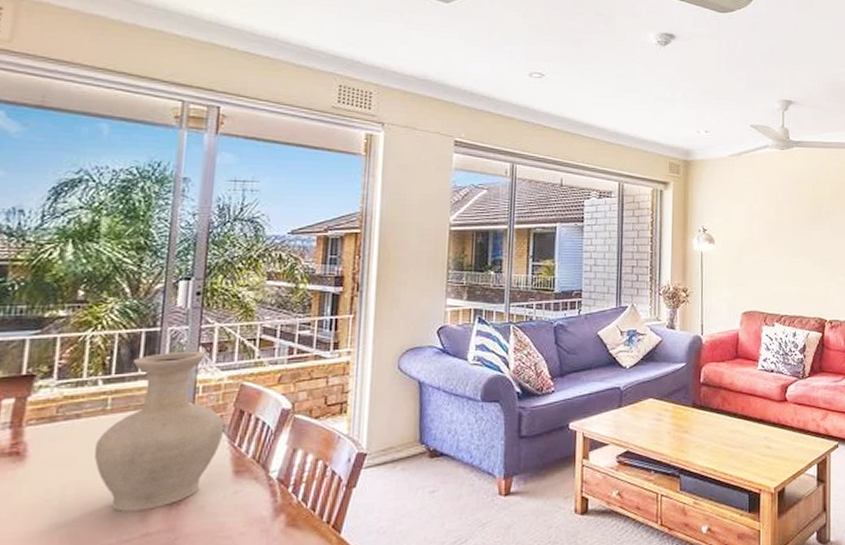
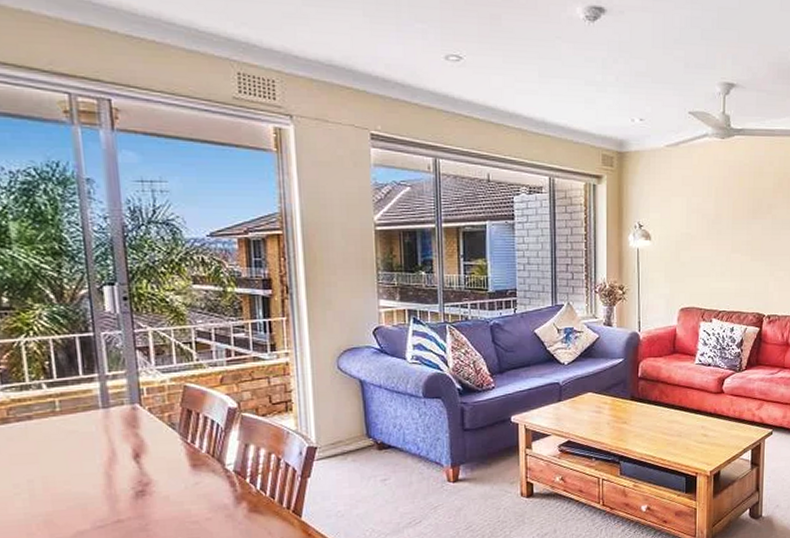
vase: present [94,351,225,512] -> none [52,354,176,502]

